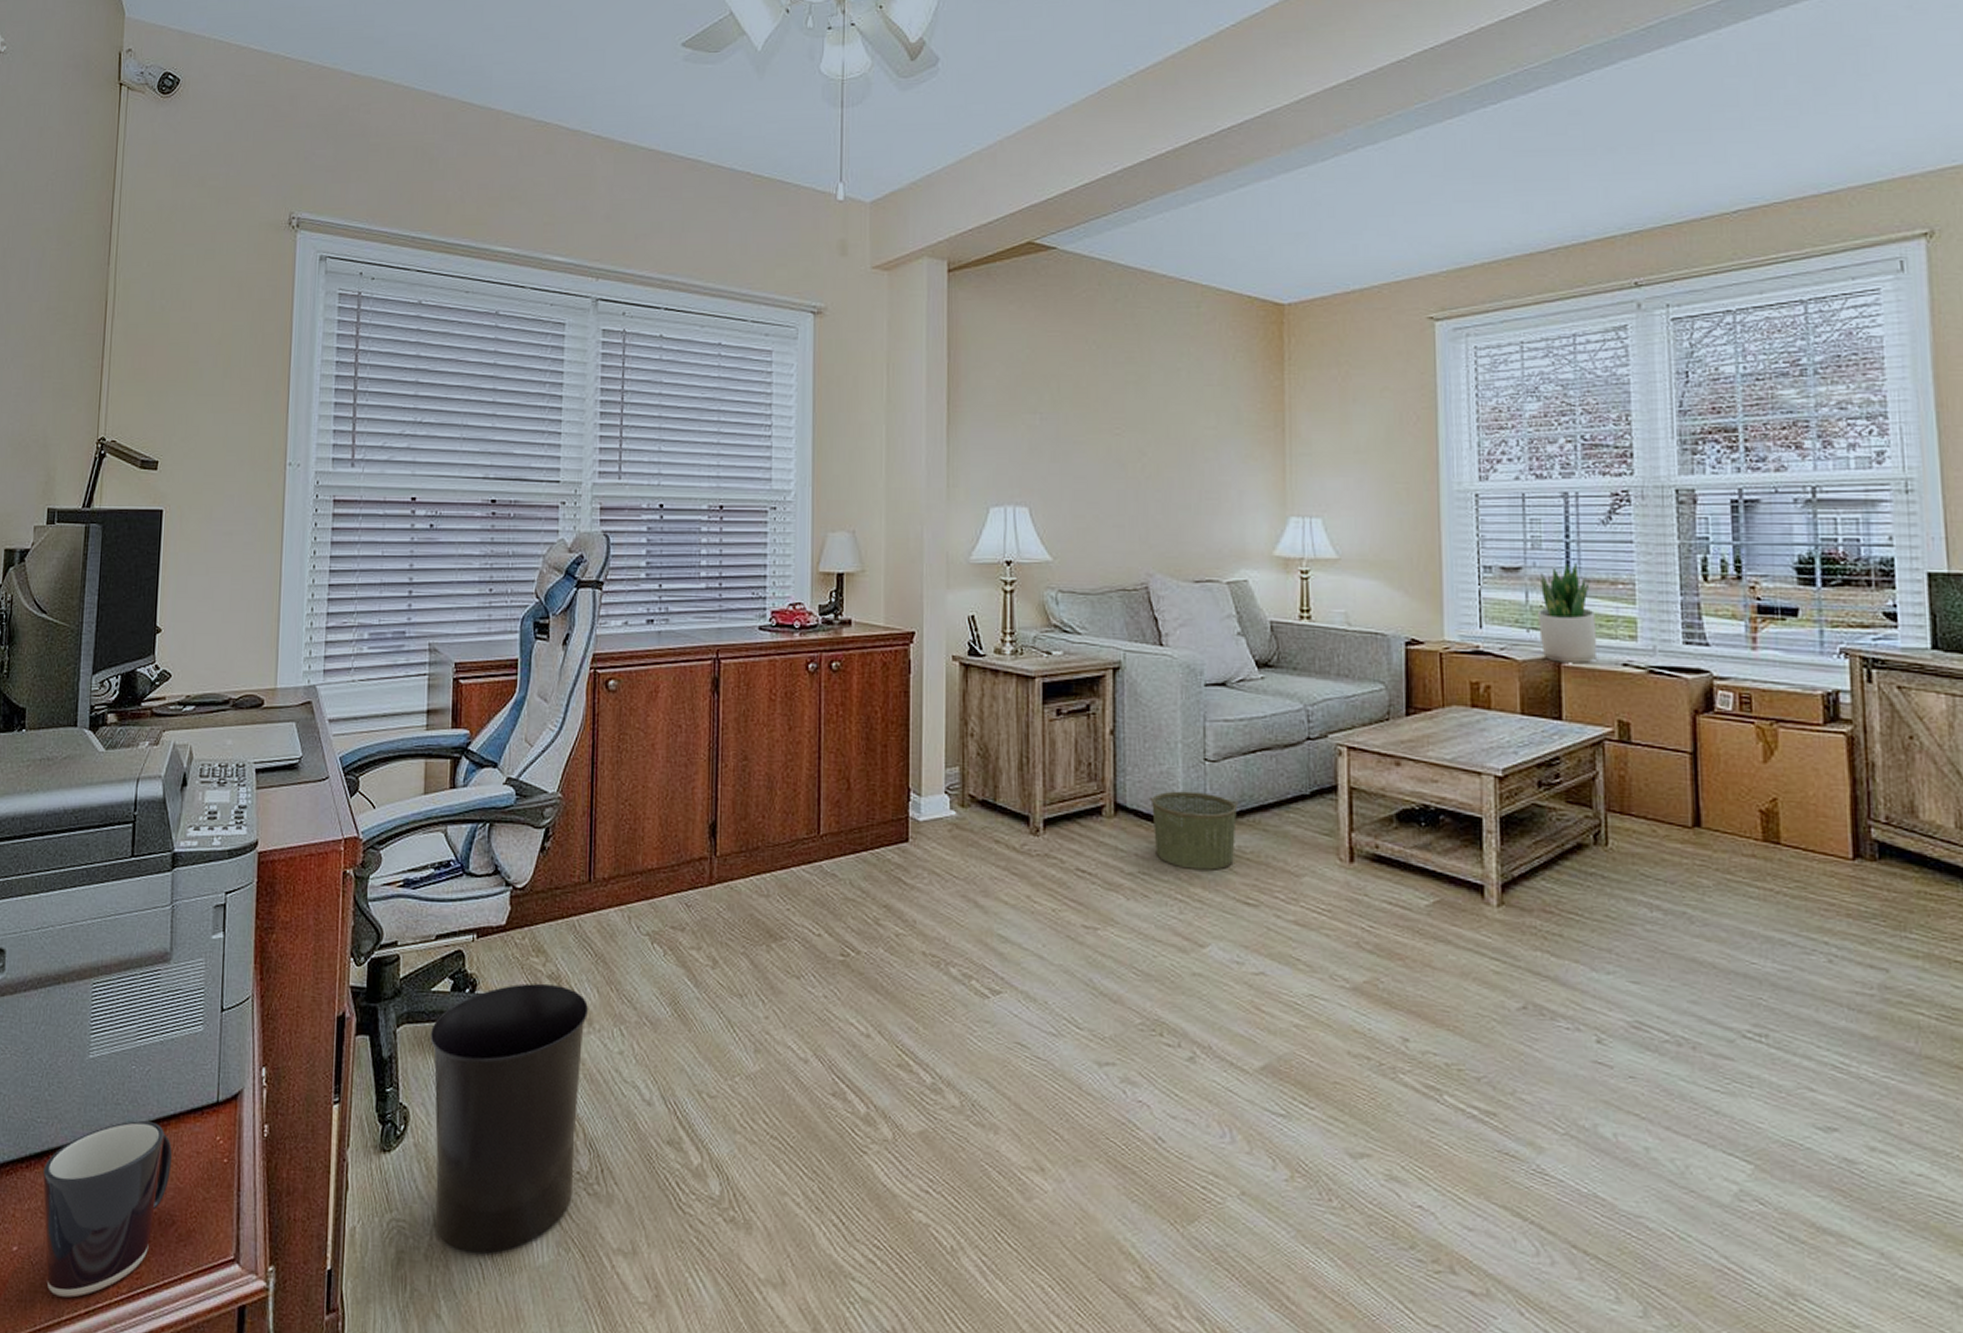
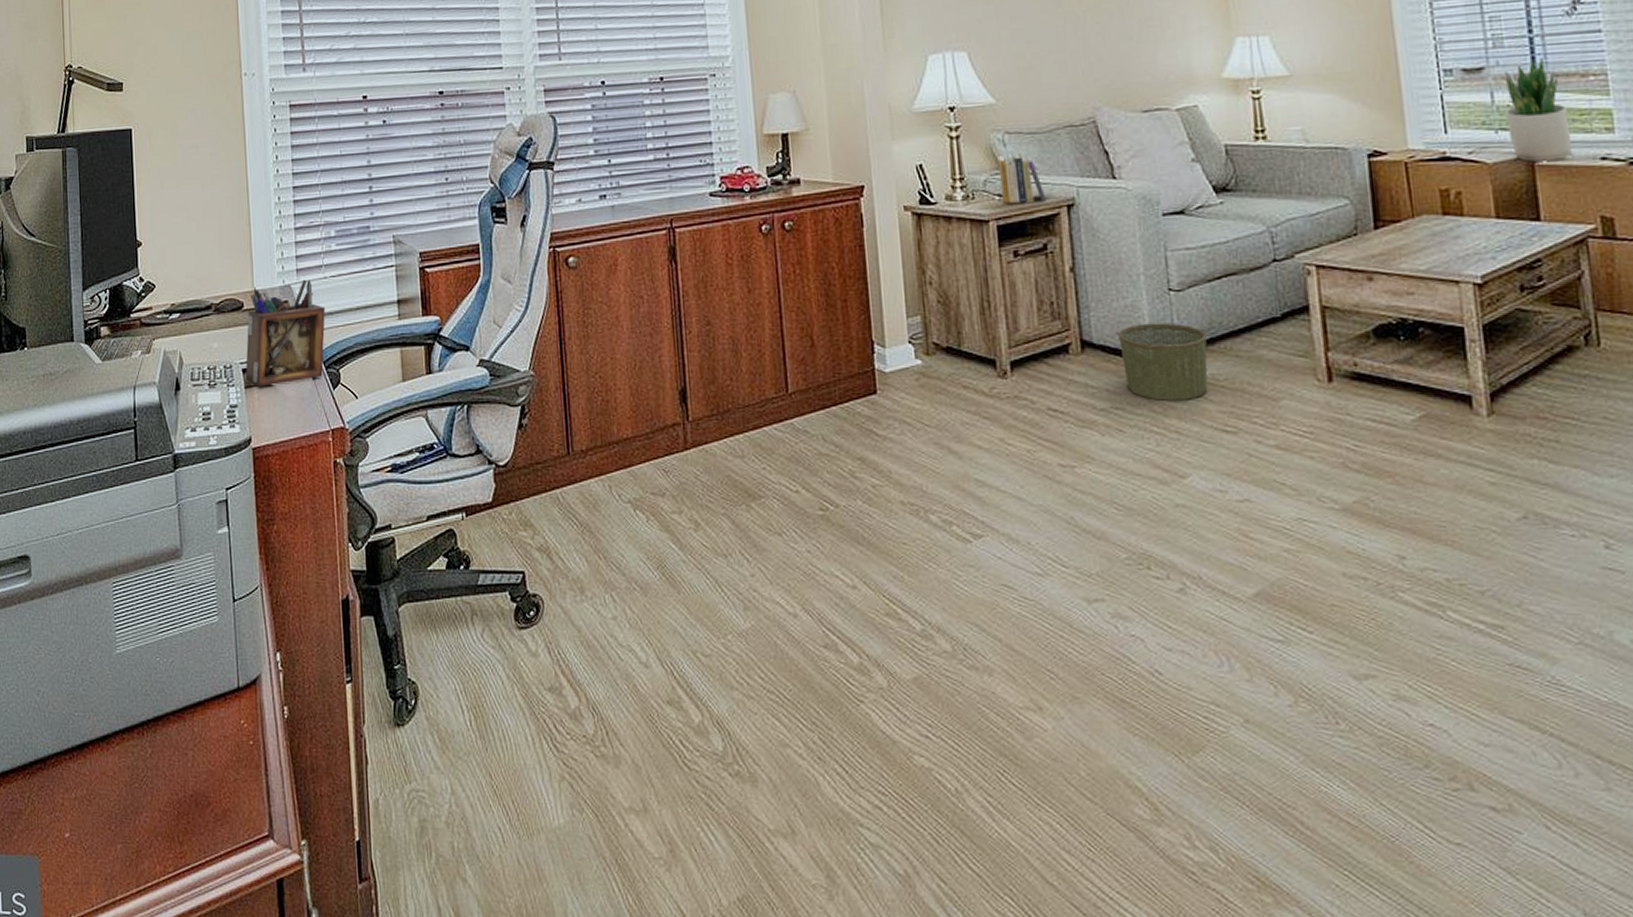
mug: present [43,1121,172,1298] -> none [85,710,202,878]
desk organizer: none [258,682,350,789] -> present [245,280,325,387]
waste bin: present [430,983,588,1254] -> none [430,556,581,818]
books: none [1049,612,1093,663] -> present [997,153,1046,205]

